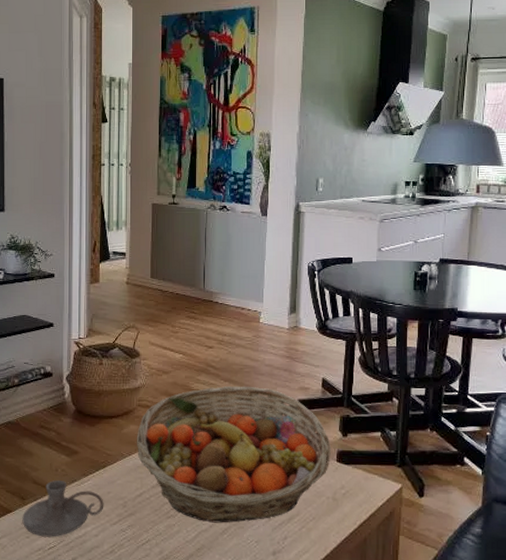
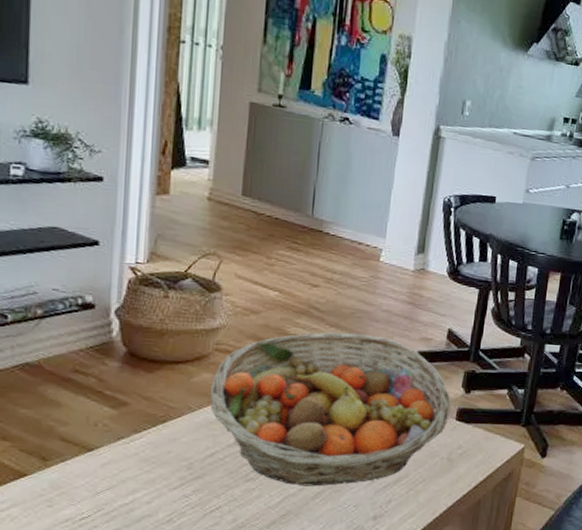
candle holder: present [22,479,104,537] -> none [42,436,162,506]

